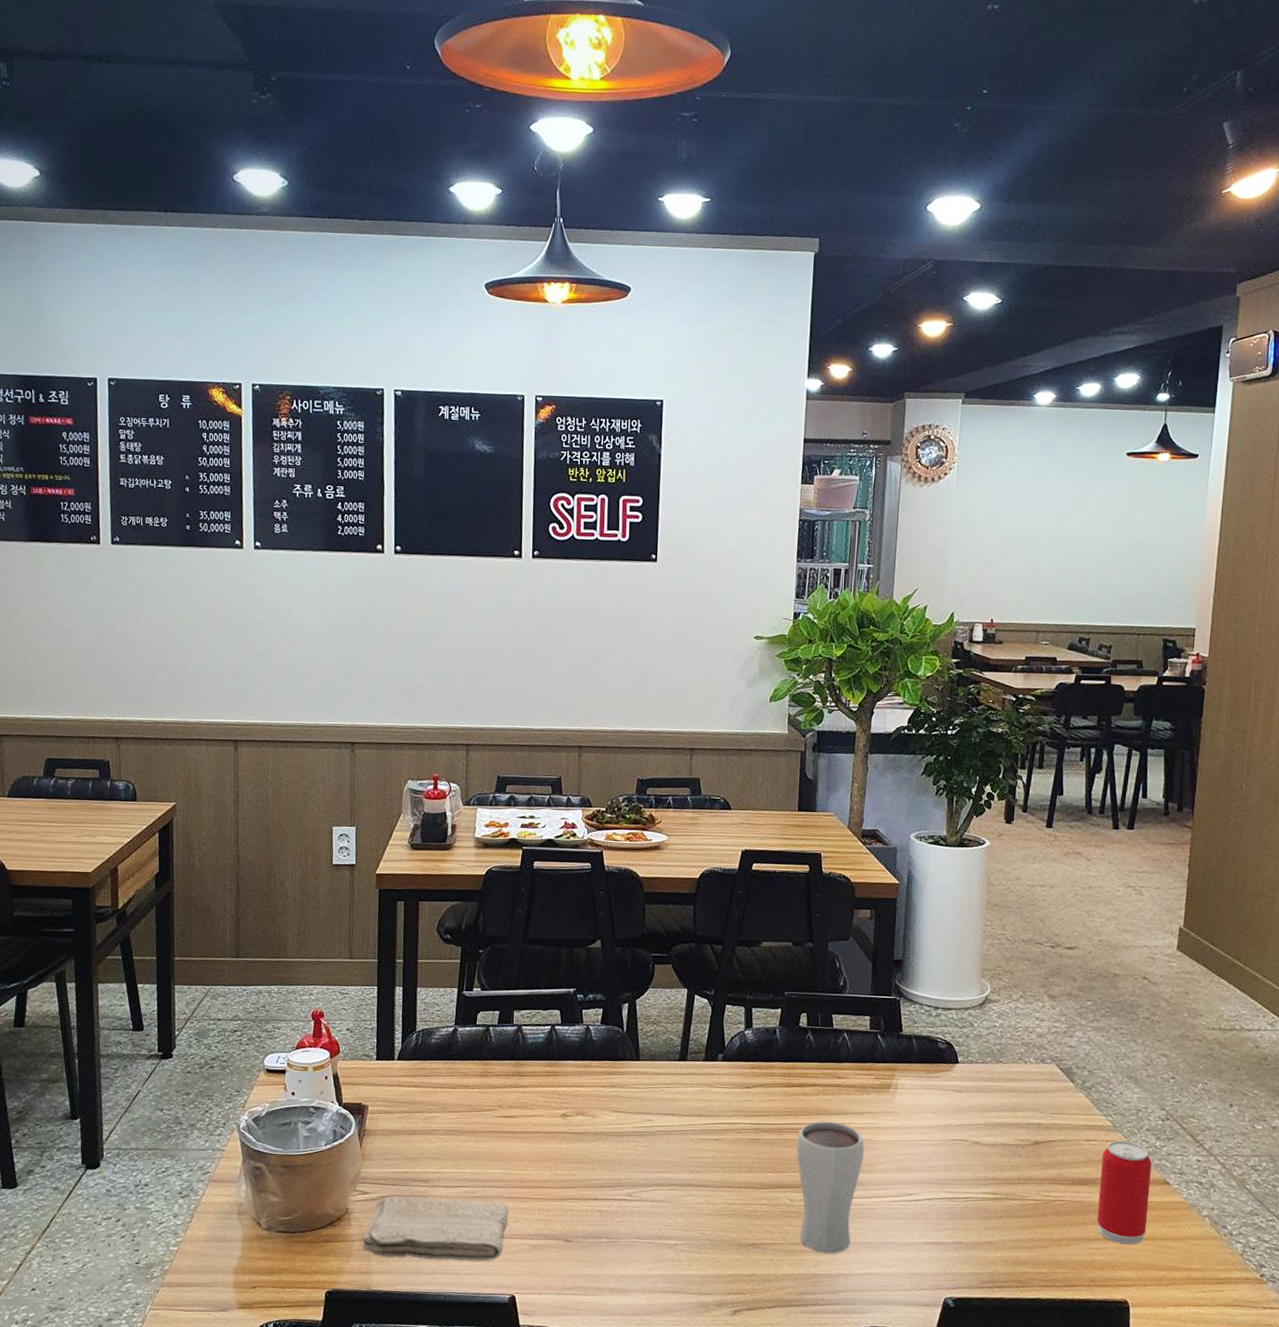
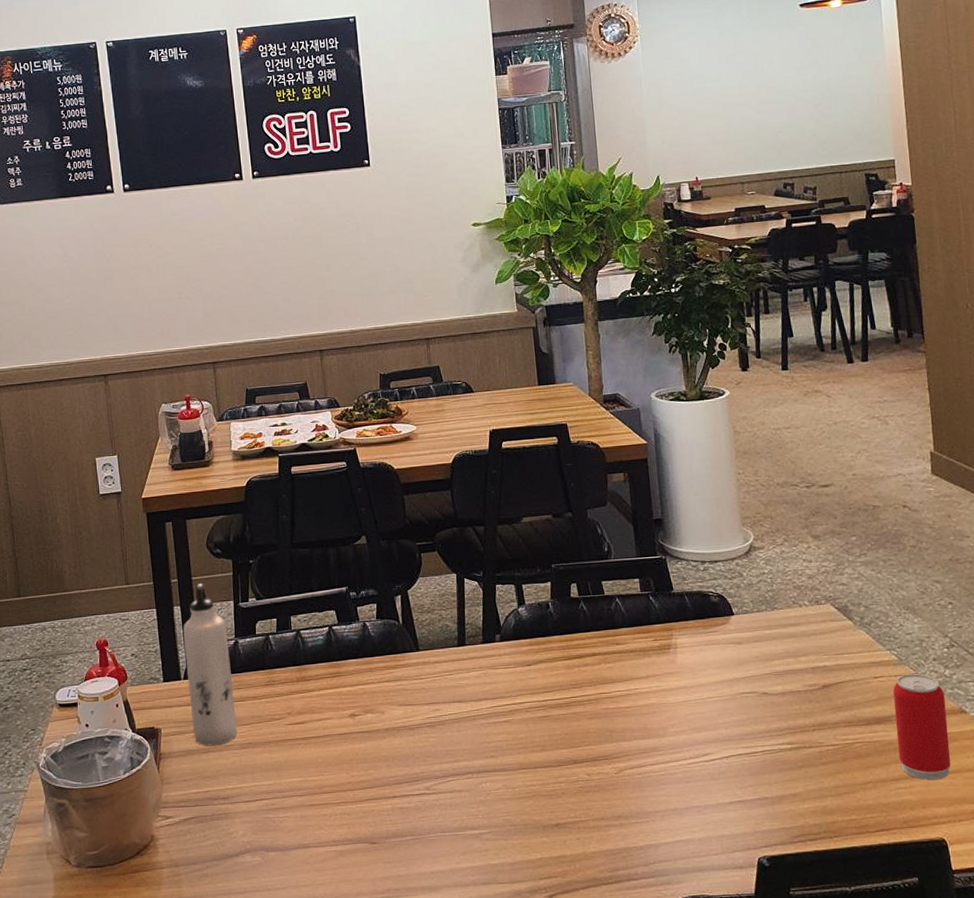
washcloth: present [362,1195,509,1261] -> none [171,811,312,881]
water bottle: none [400,966,448,1129] -> present [182,582,238,746]
drinking glass: present [796,1121,865,1254] -> none [585,689,655,826]

